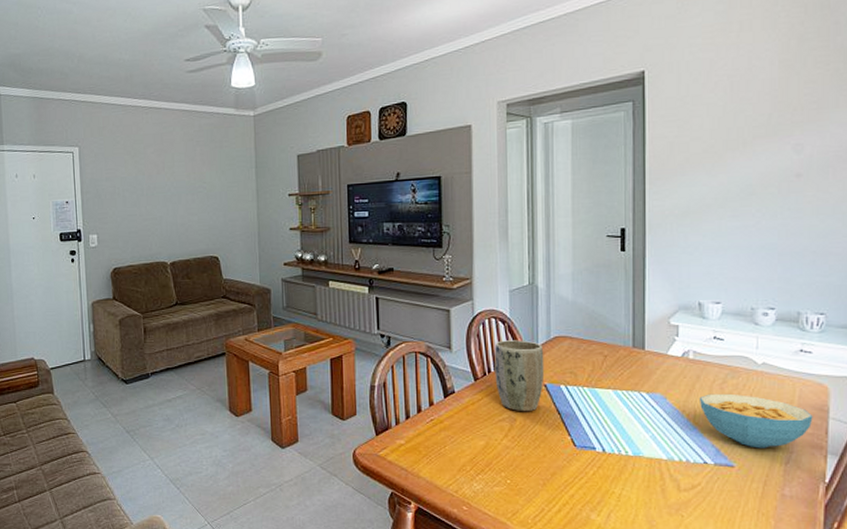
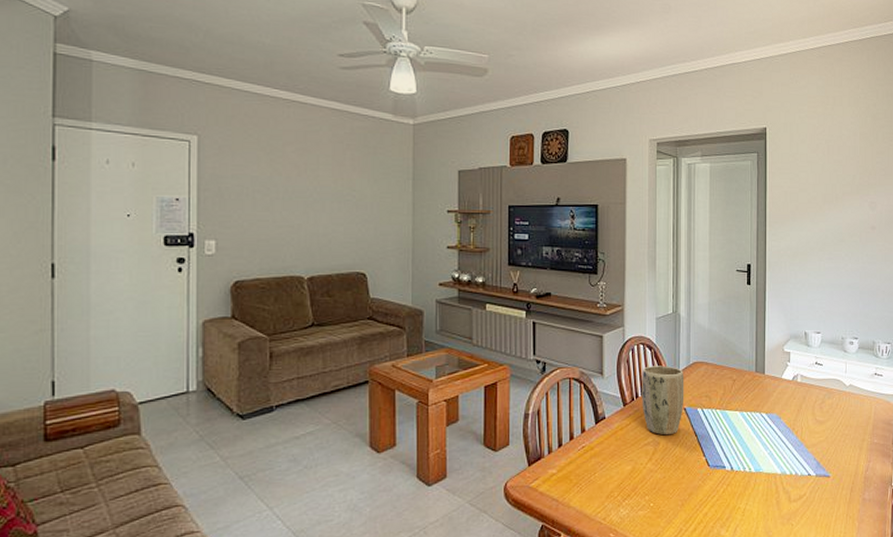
cereal bowl: present [698,393,813,448] -> none [804,412,884,460]

